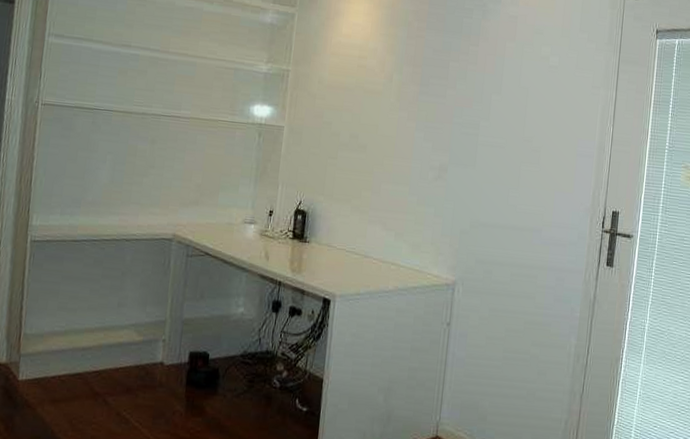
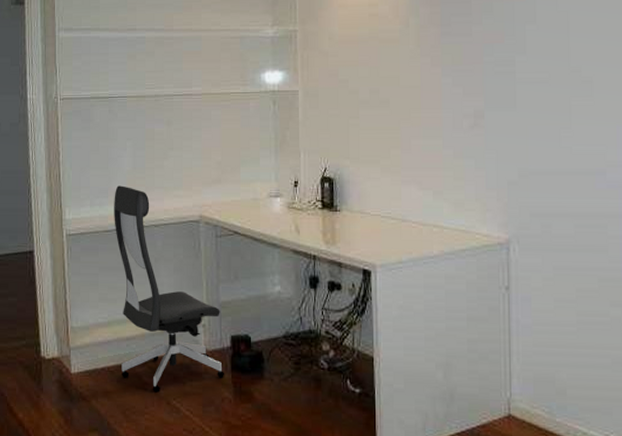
office chair: none [72,197,182,403] -> present [114,185,225,393]

